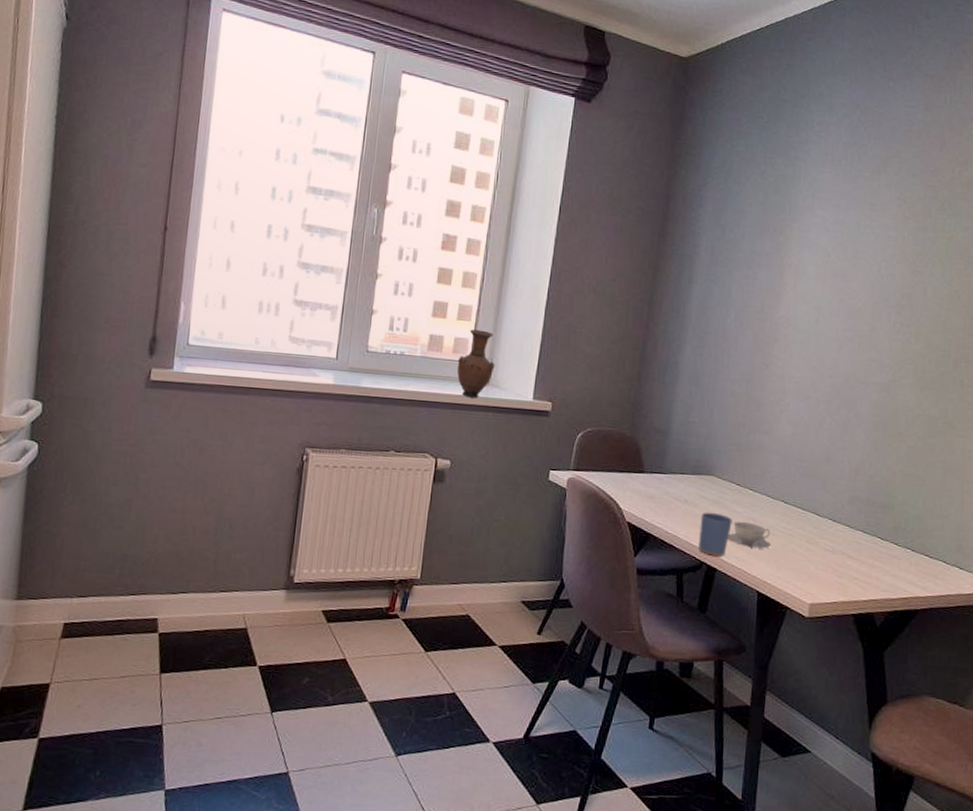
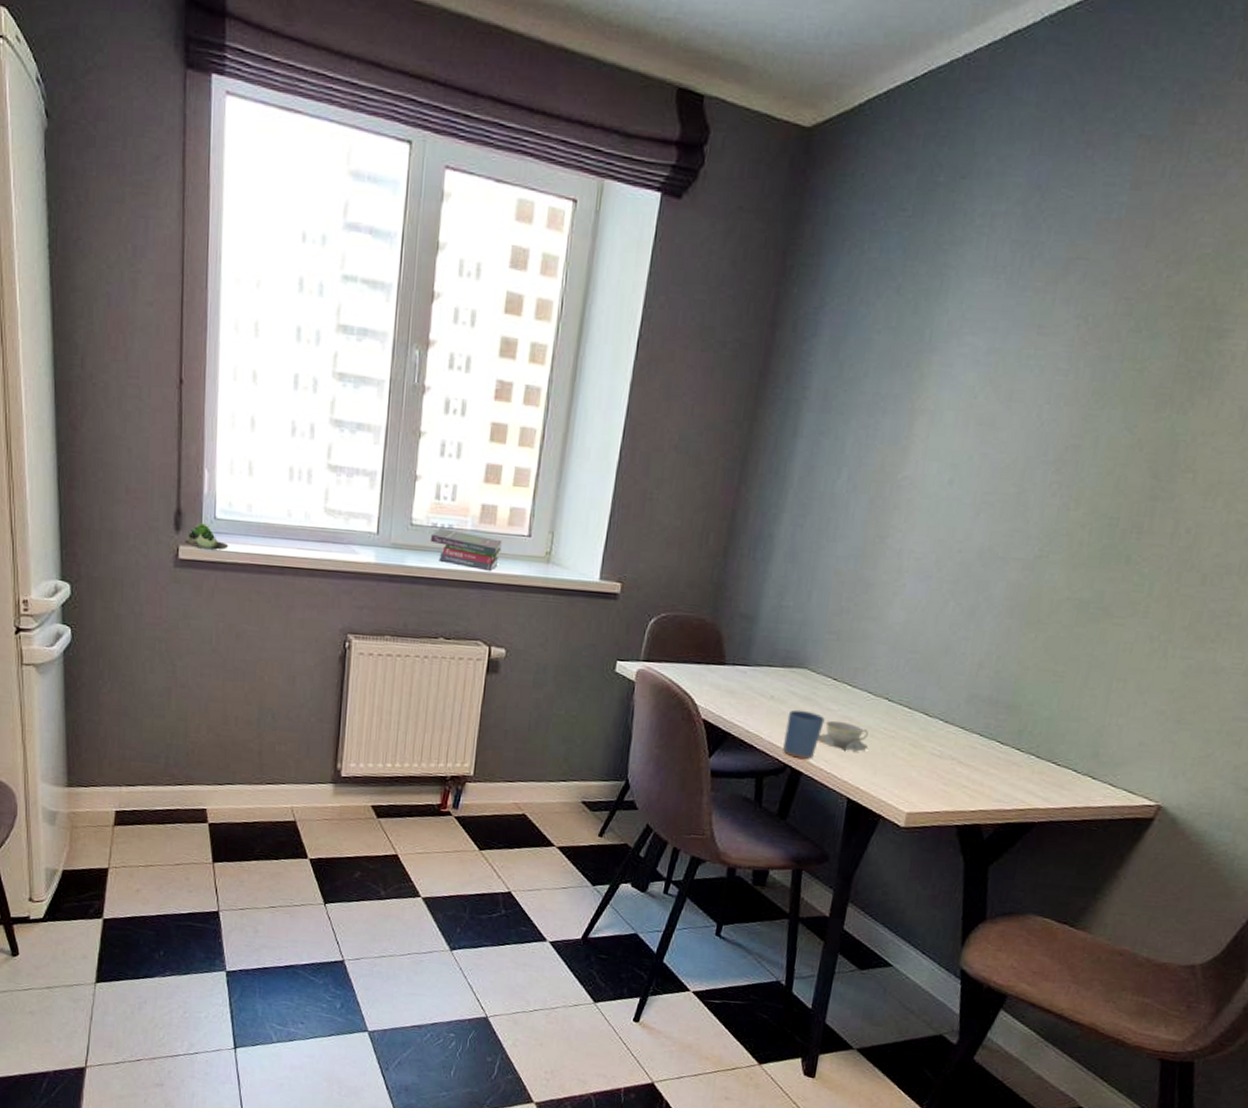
succulent plant: none [157,349,199,374] -> present [184,523,229,551]
books: none [384,355,448,393] -> present [431,528,502,572]
vase: present [456,329,495,400] -> none [512,497,556,580]

